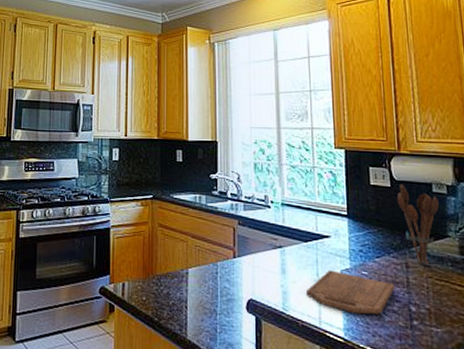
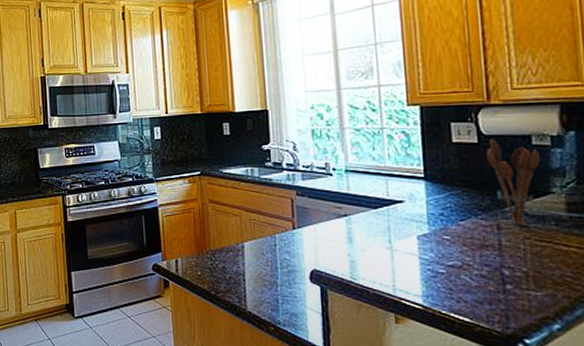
cutting board: present [306,270,395,315] -> none [377,236,484,281]

